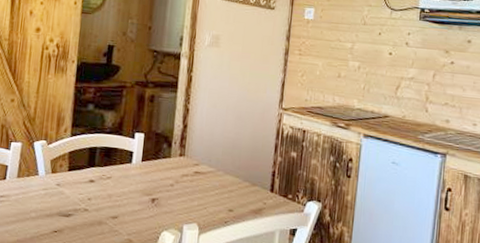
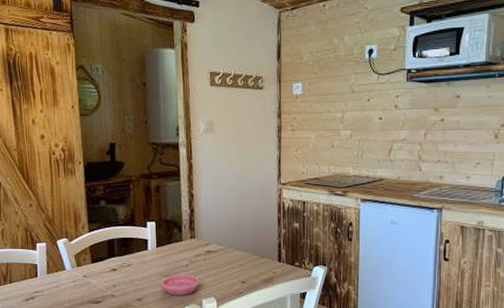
saucer: none [140,194,184,218] -> present [161,275,200,296]

